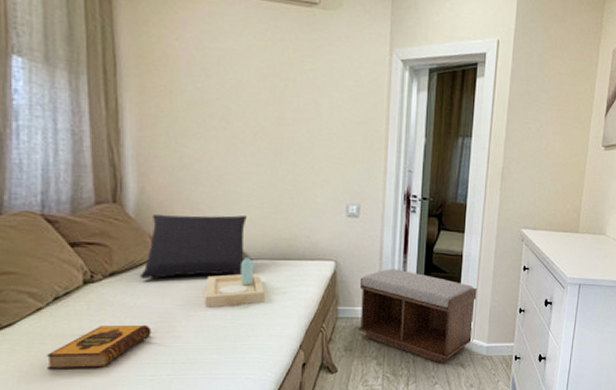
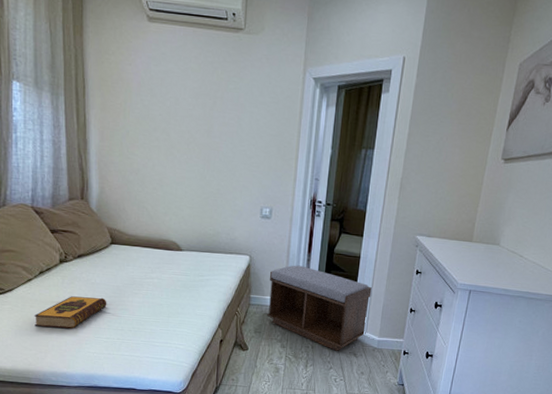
cushion: present [139,215,247,279] -> none [99,210,180,262]
serving tray: present [205,257,266,308] -> none [146,248,193,288]

